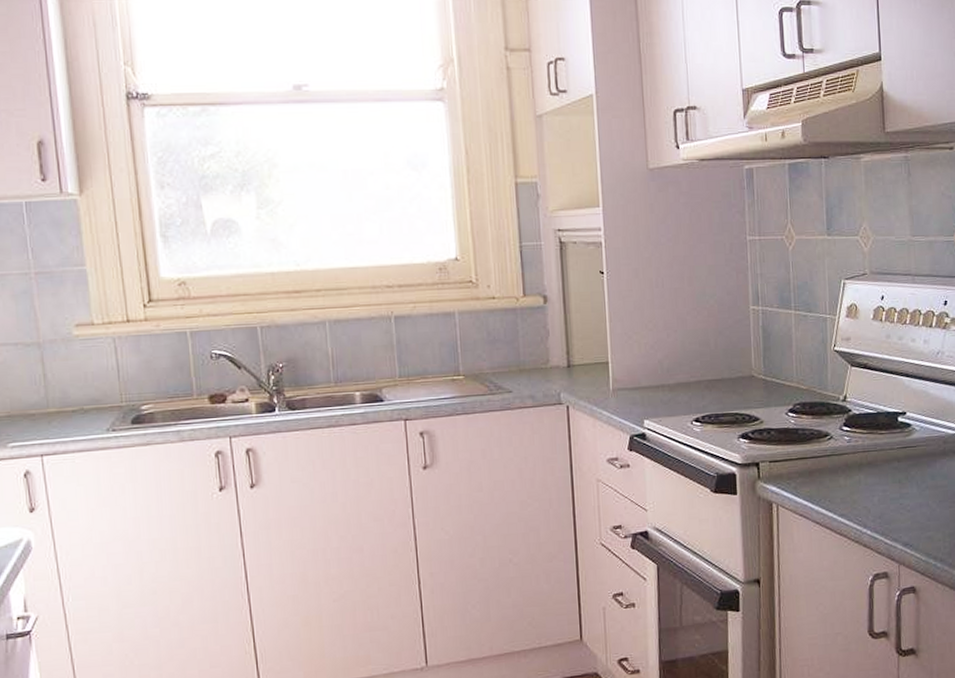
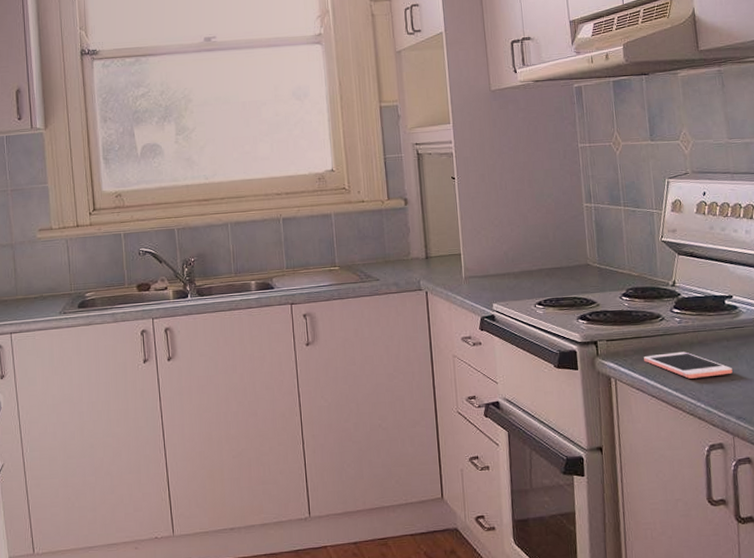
cell phone: none [809,473,902,503] -> present [644,352,733,379]

